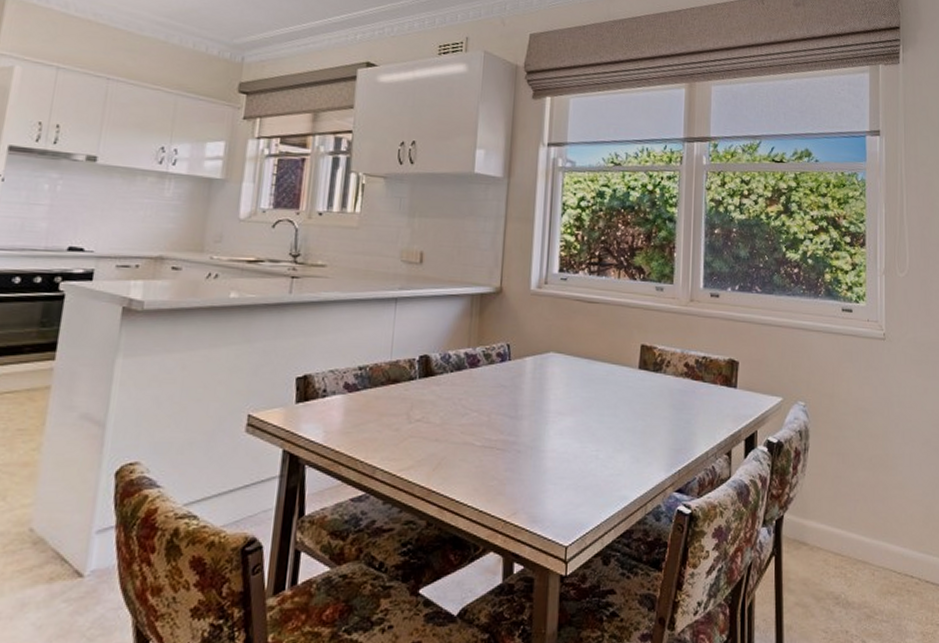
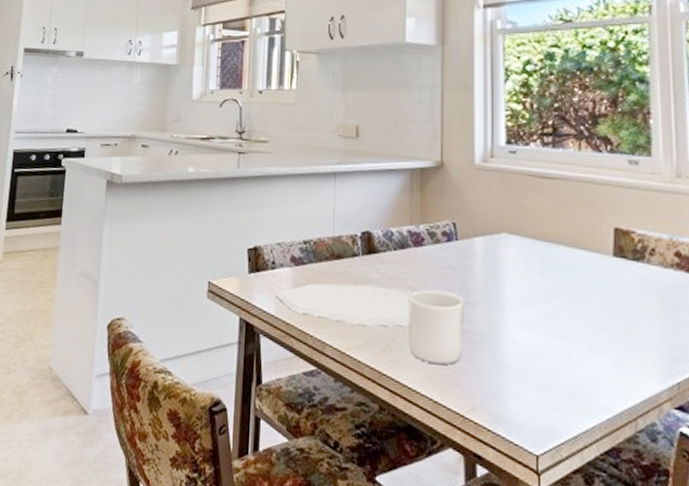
placemat: none [326,406,465,446] -> present [276,283,412,326]
mug: none [459,407,514,477] -> present [407,289,465,365]

